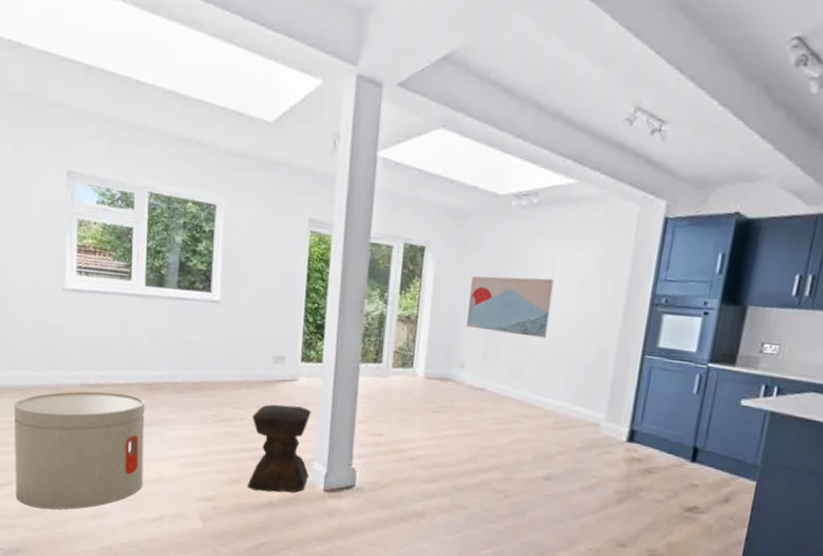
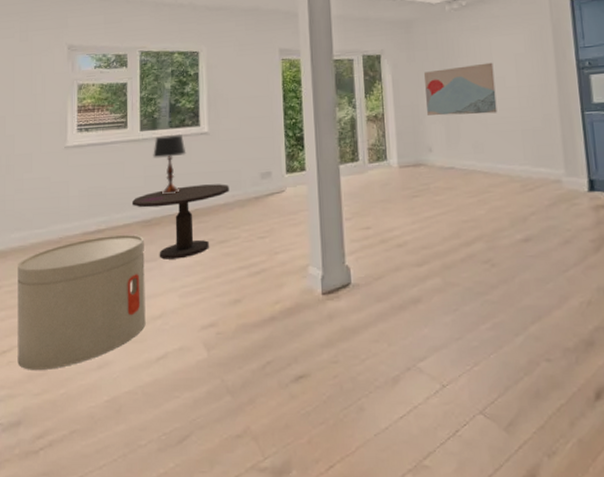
side table: none [133,354,238,429] -> present [131,184,229,260]
table lamp: none [158,295,195,361] -> present [153,133,186,195]
stool: present [247,404,311,493] -> none [247,215,306,307]

